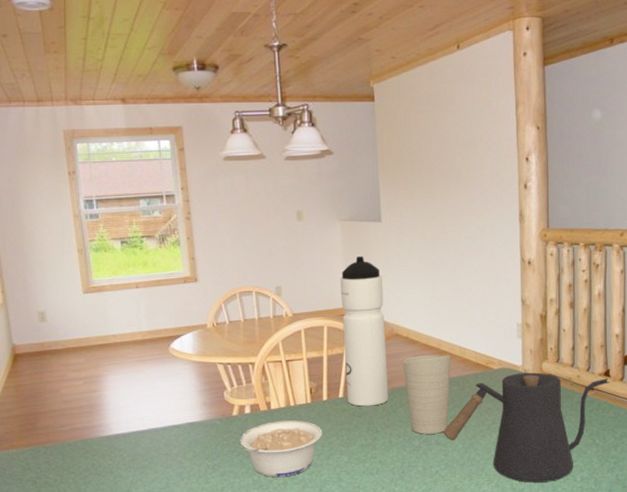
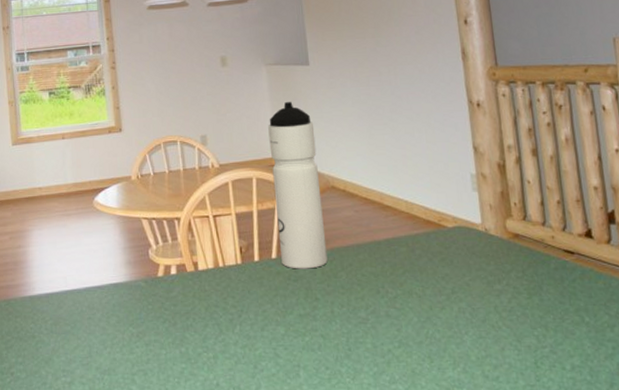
legume: present [239,420,322,478] -> none [165,284,255,351]
cup: present [402,354,451,434] -> none [340,210,399,304]
kettle: present [443,372,610,483] -> none [394,232,594,369]

